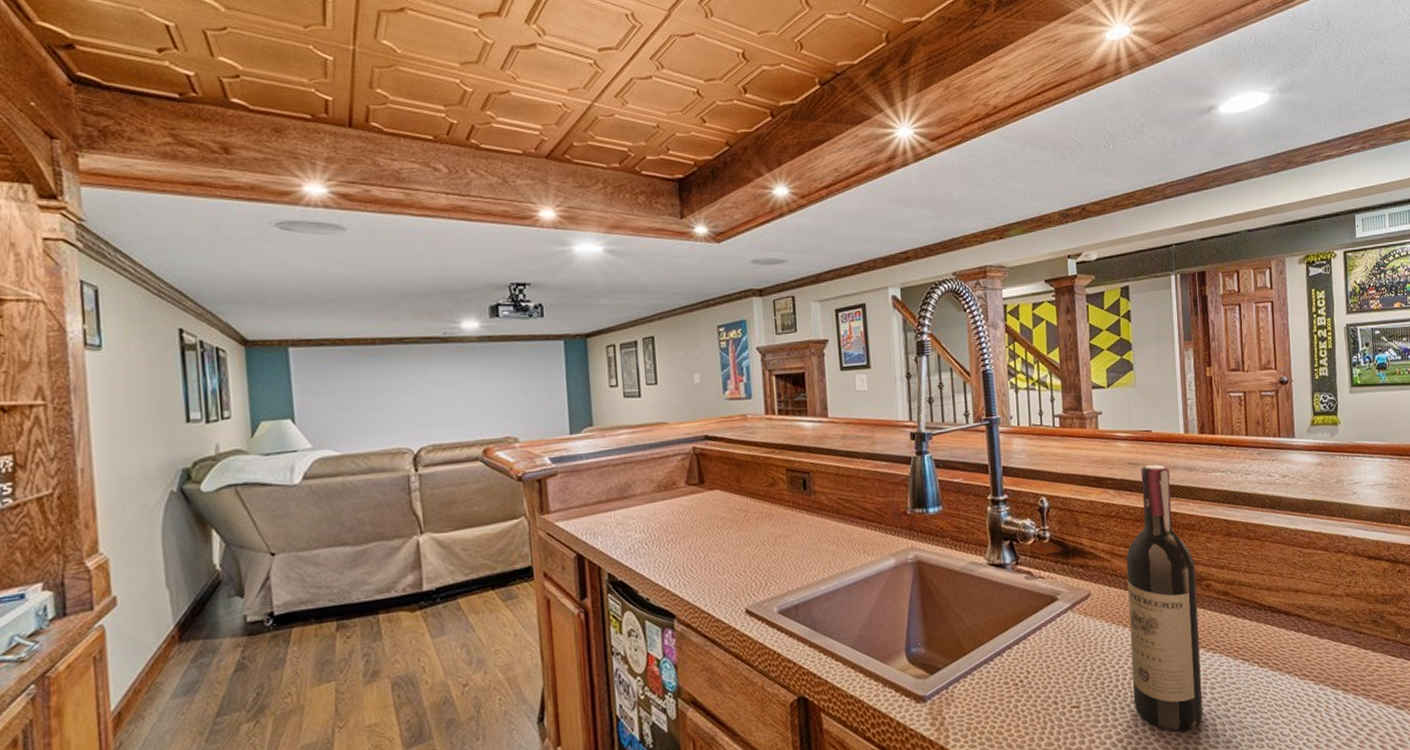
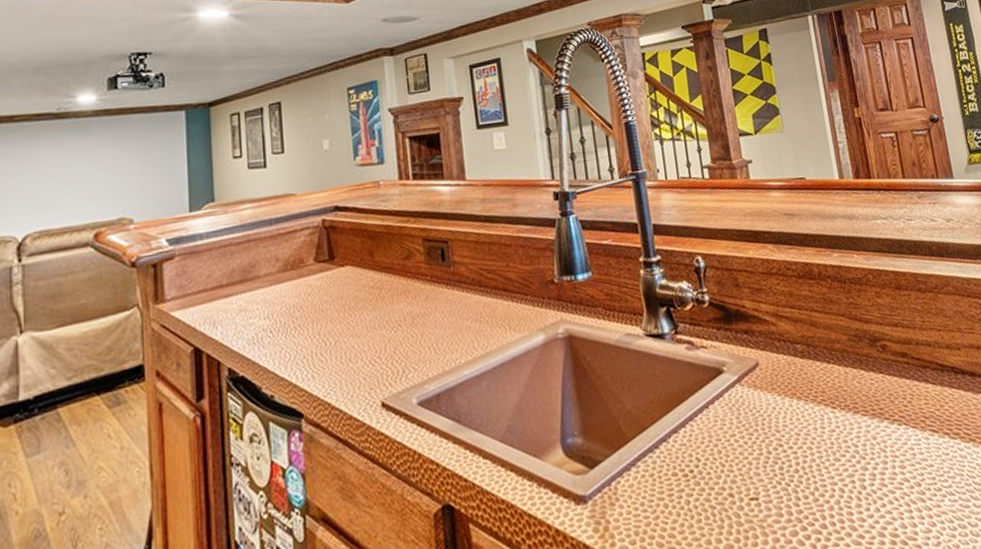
wine bottle: present [1126,464,1204,732] -> none [792,214,896,523]

